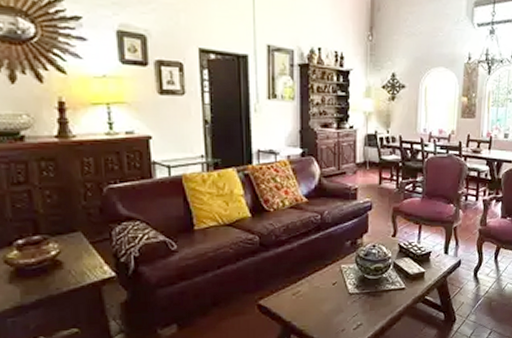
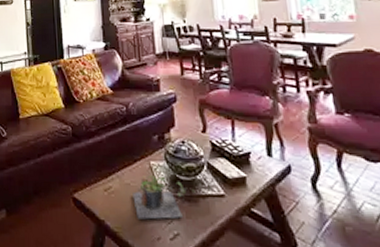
plant: none [321,277,381,316] -> present [132,175,196,220]

